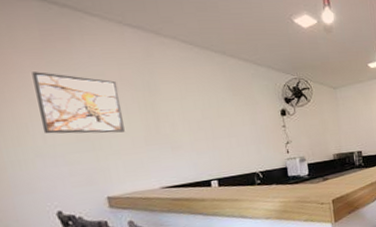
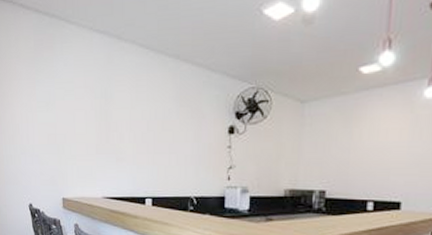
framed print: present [32,72,126,134] -> none [26,79,83,139]

